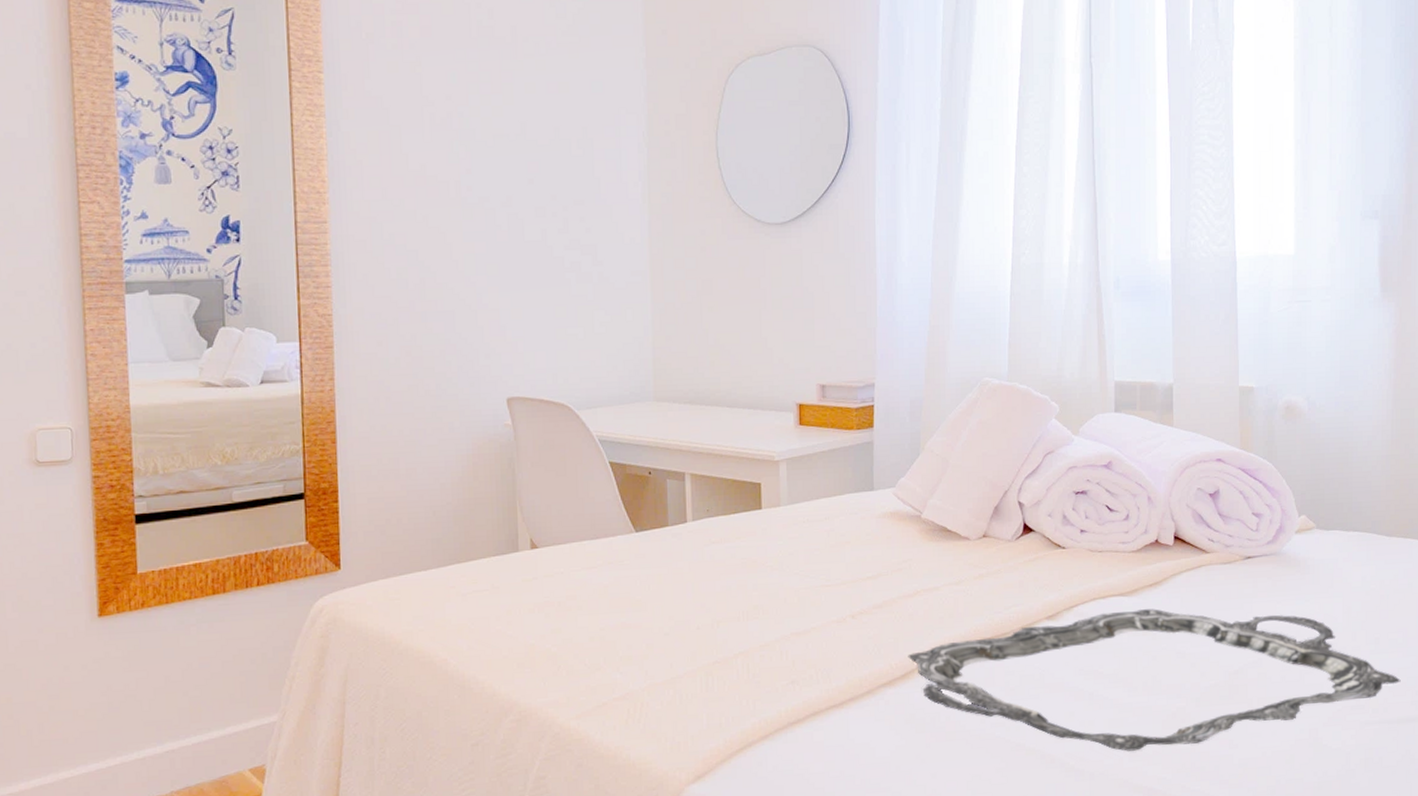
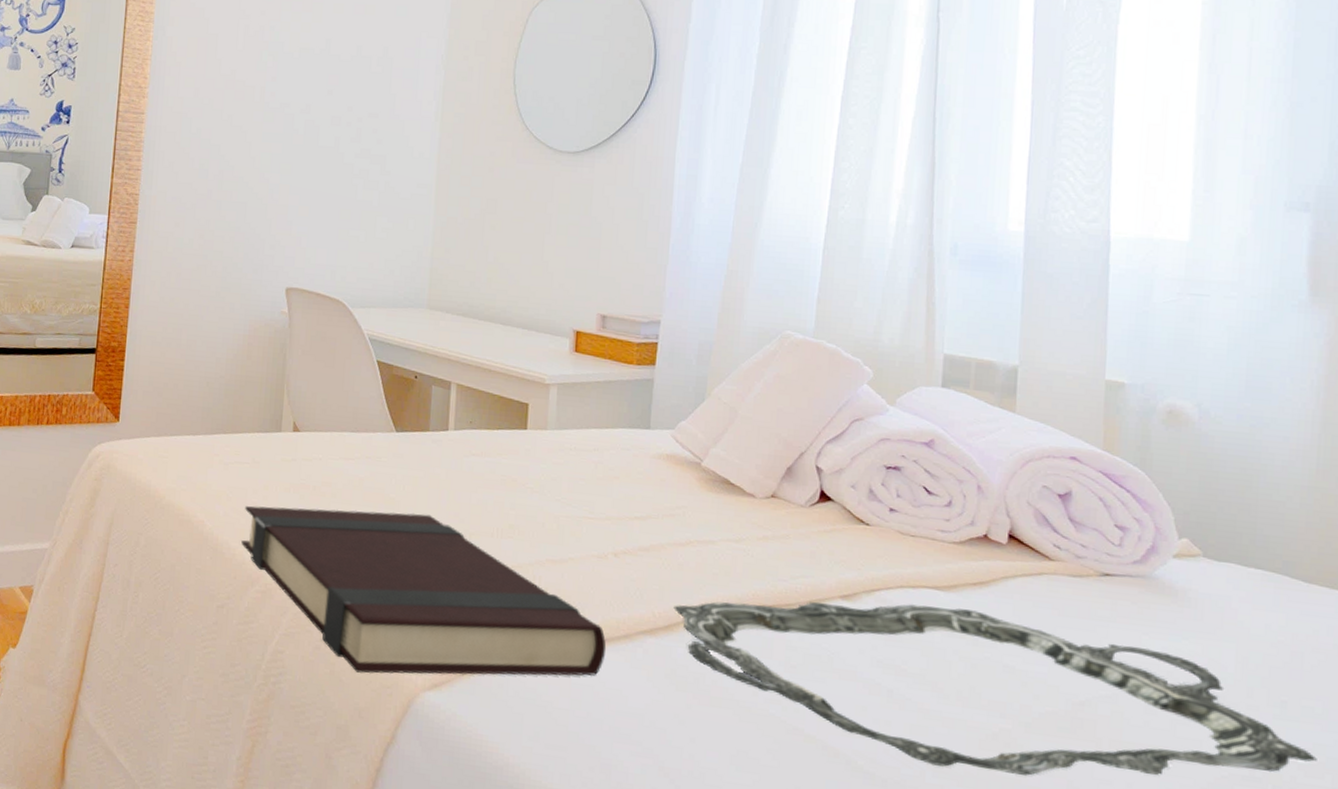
book: none [489,610,853,781] -> present [241,505,607,676]

